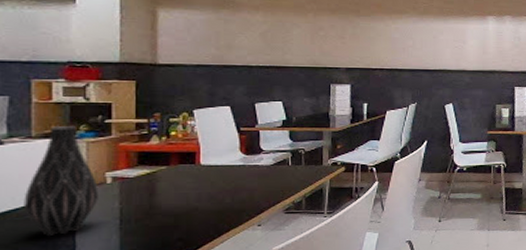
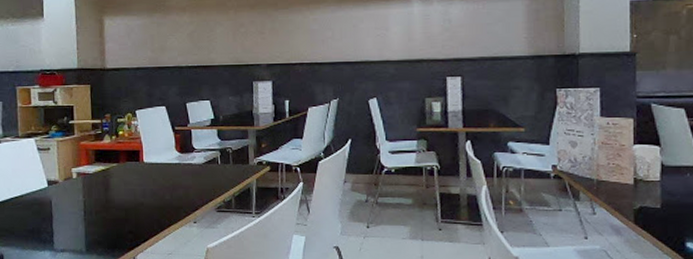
vase: present [24,125,98,235] -> none [16,126,68,223]

